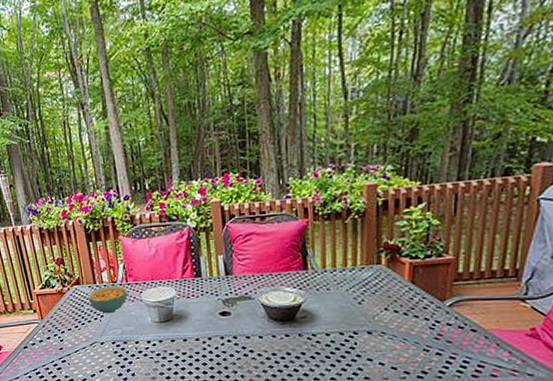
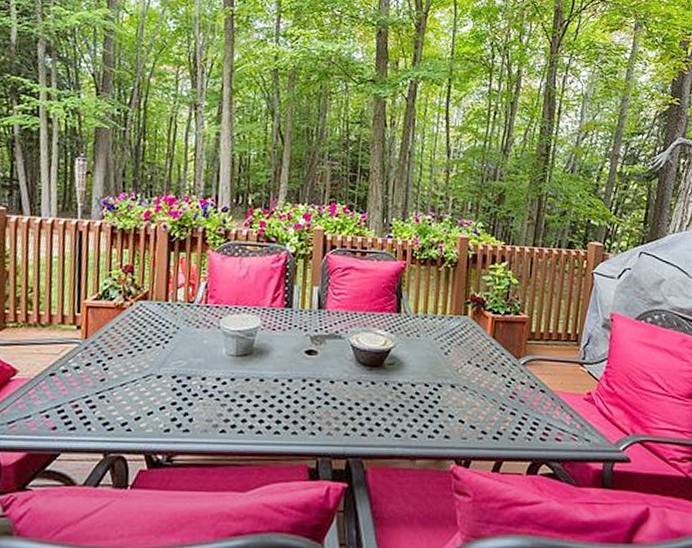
cereal bowl: present [87,285,128,314] -> none [153,306,205,340]

